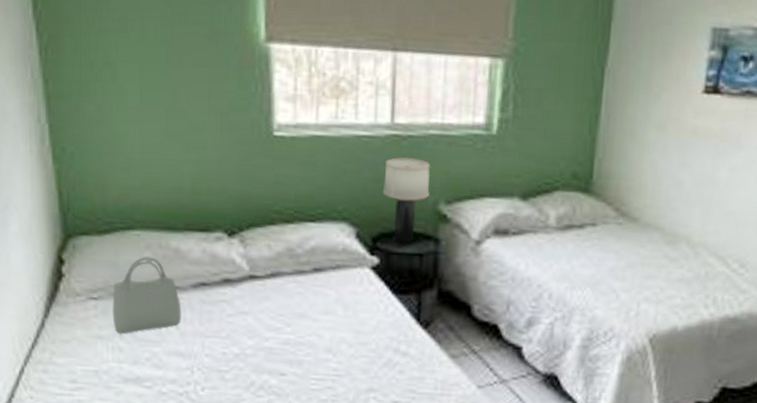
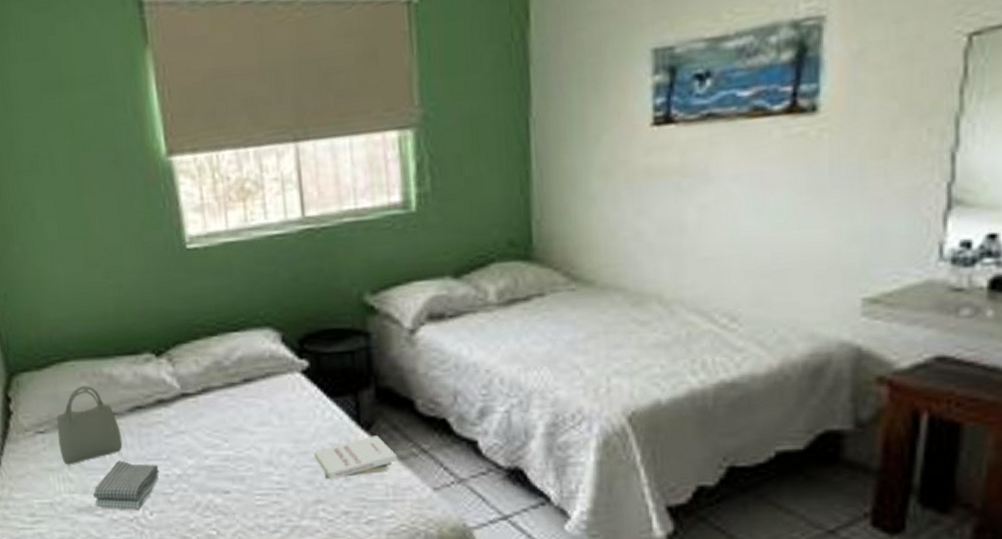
towel: none [143,334,218,384] -> present [92,460,160,510]
books: none [373,334,450,371] -> present [314,435,398,480]
table lamp: present [382,157,431,244] -> none [302,250,353,343]

